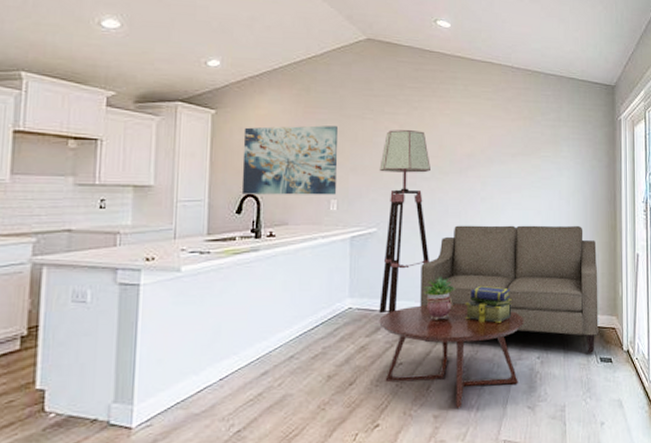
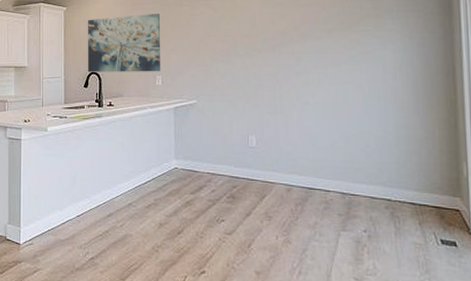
floor lamp: present [379,130,430,314] -> none [197,13,246,175]
coffee table: present [379,303,525,408] -> none [202,170,348,269]
sofa: present [420,225,599,353] -> none [238,98,438,234]
potted plant: present [423,275,456,320] -> none [241,144,273,185]
stack of books: present [465,285,512,323] -> none [283,155,333,193]

